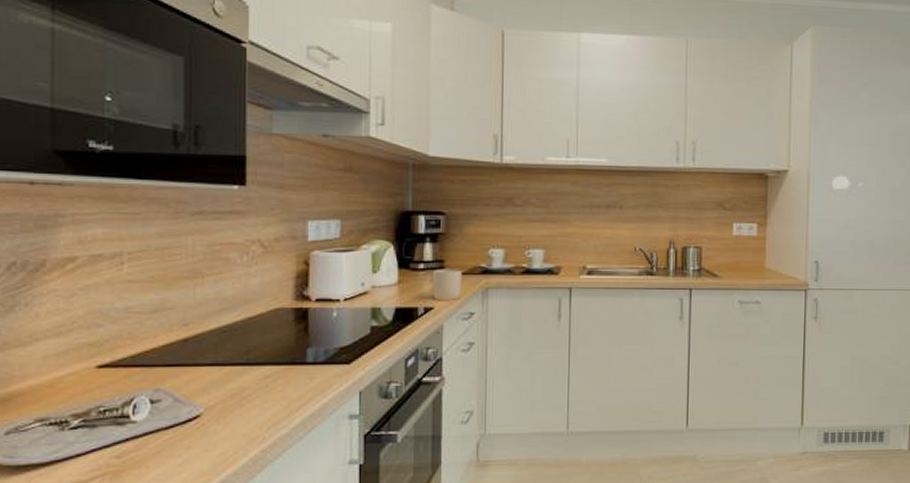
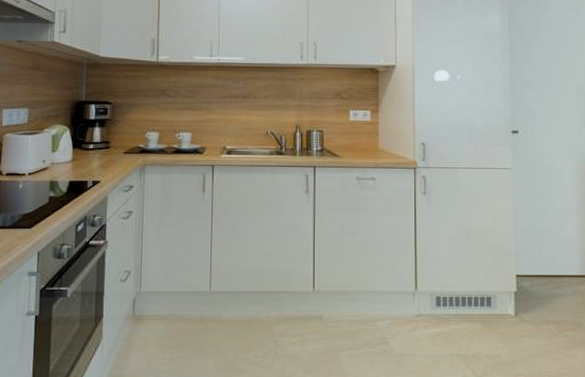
mug: present [432,269,462,301] -> none [100,149,124,176]

